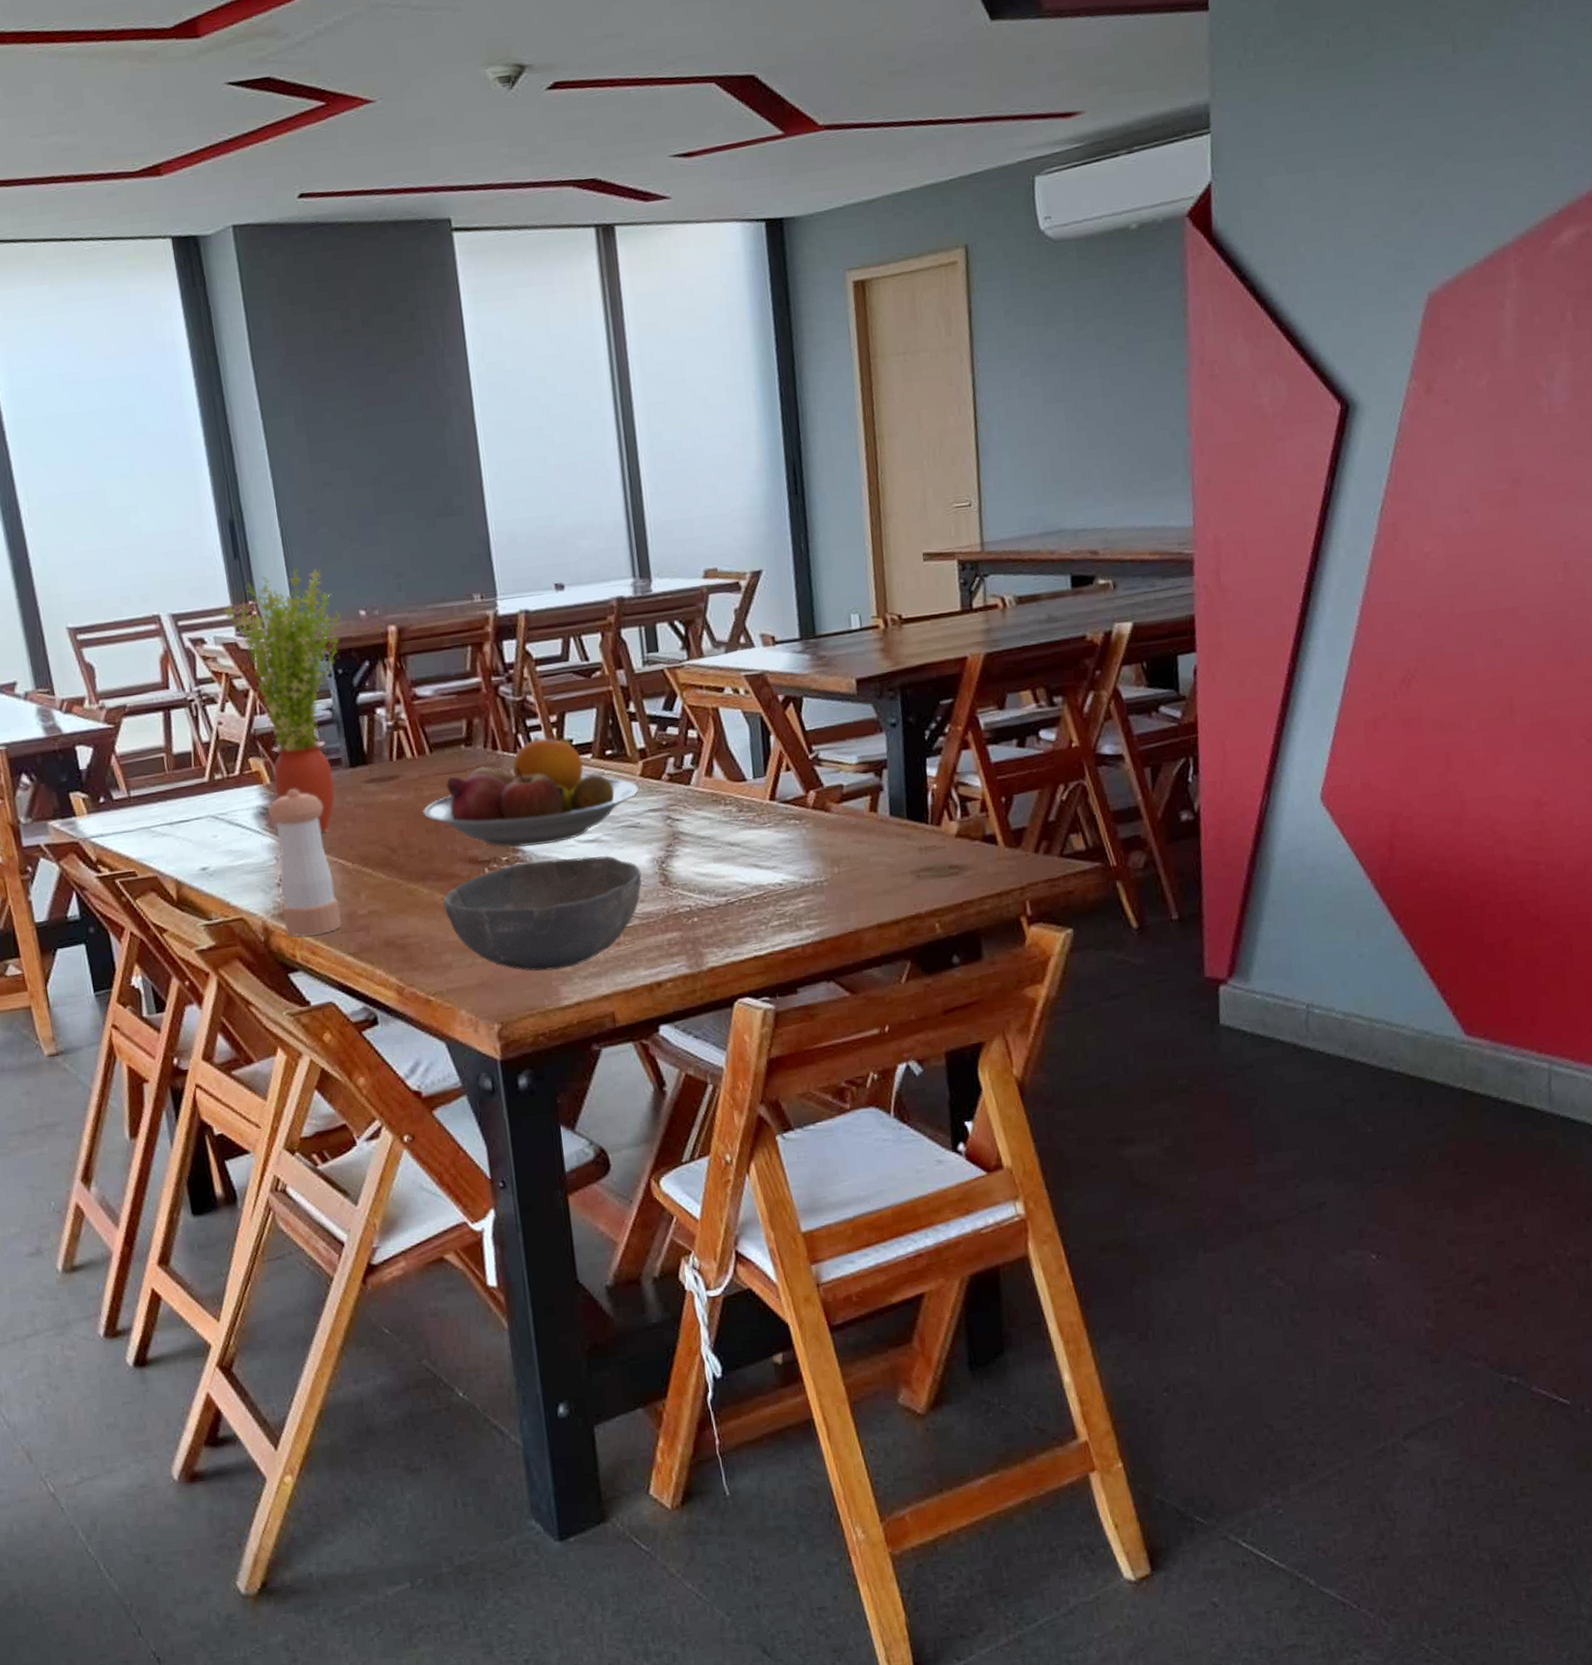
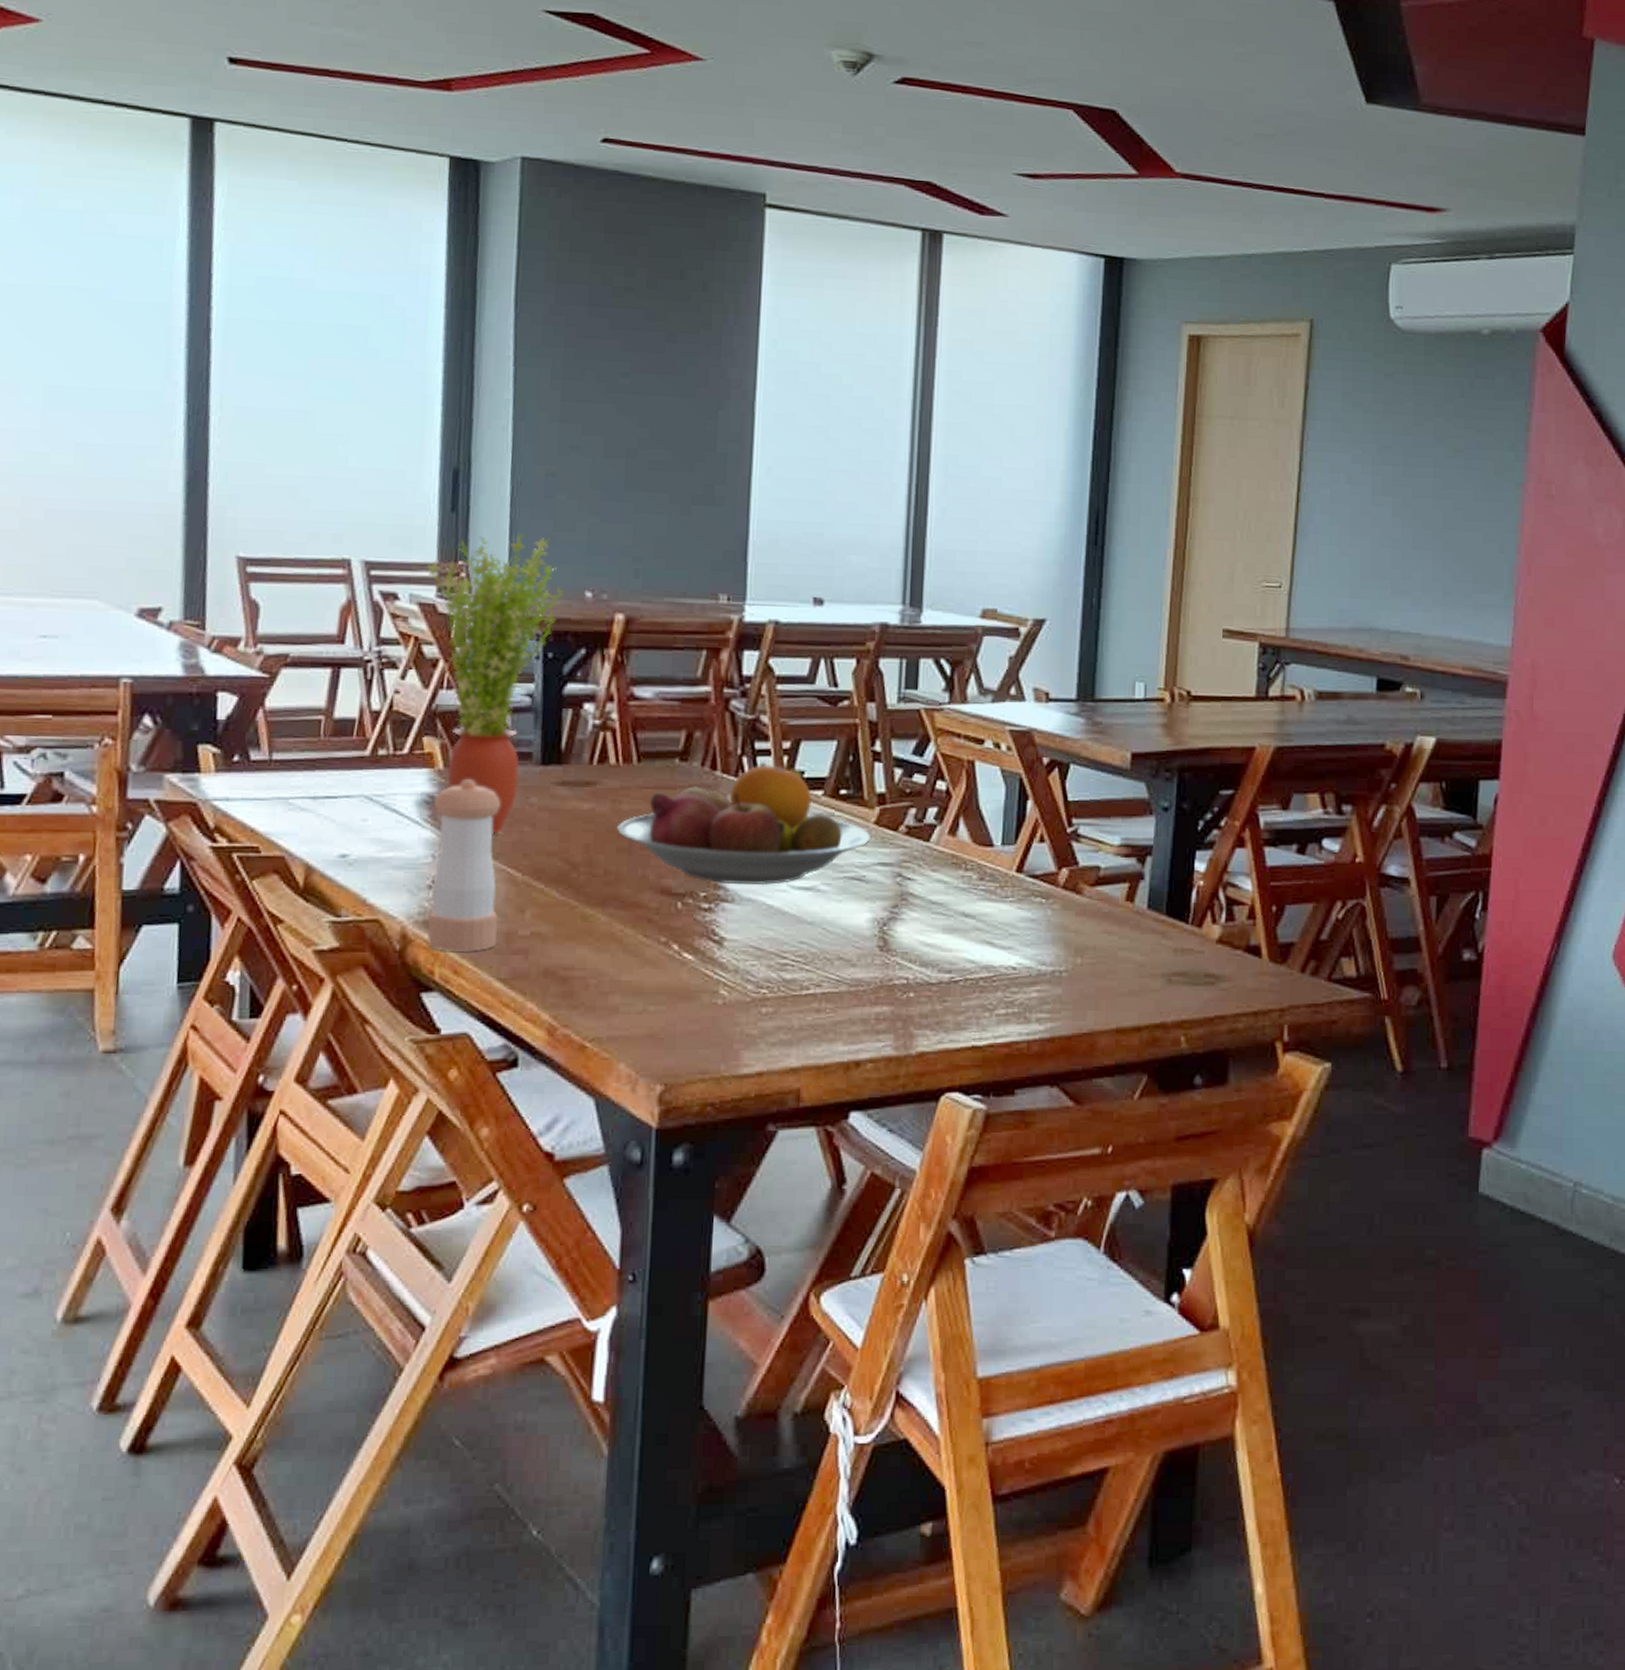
bowl: present [443,856,642,971] -> none [621,901,858,1032]

